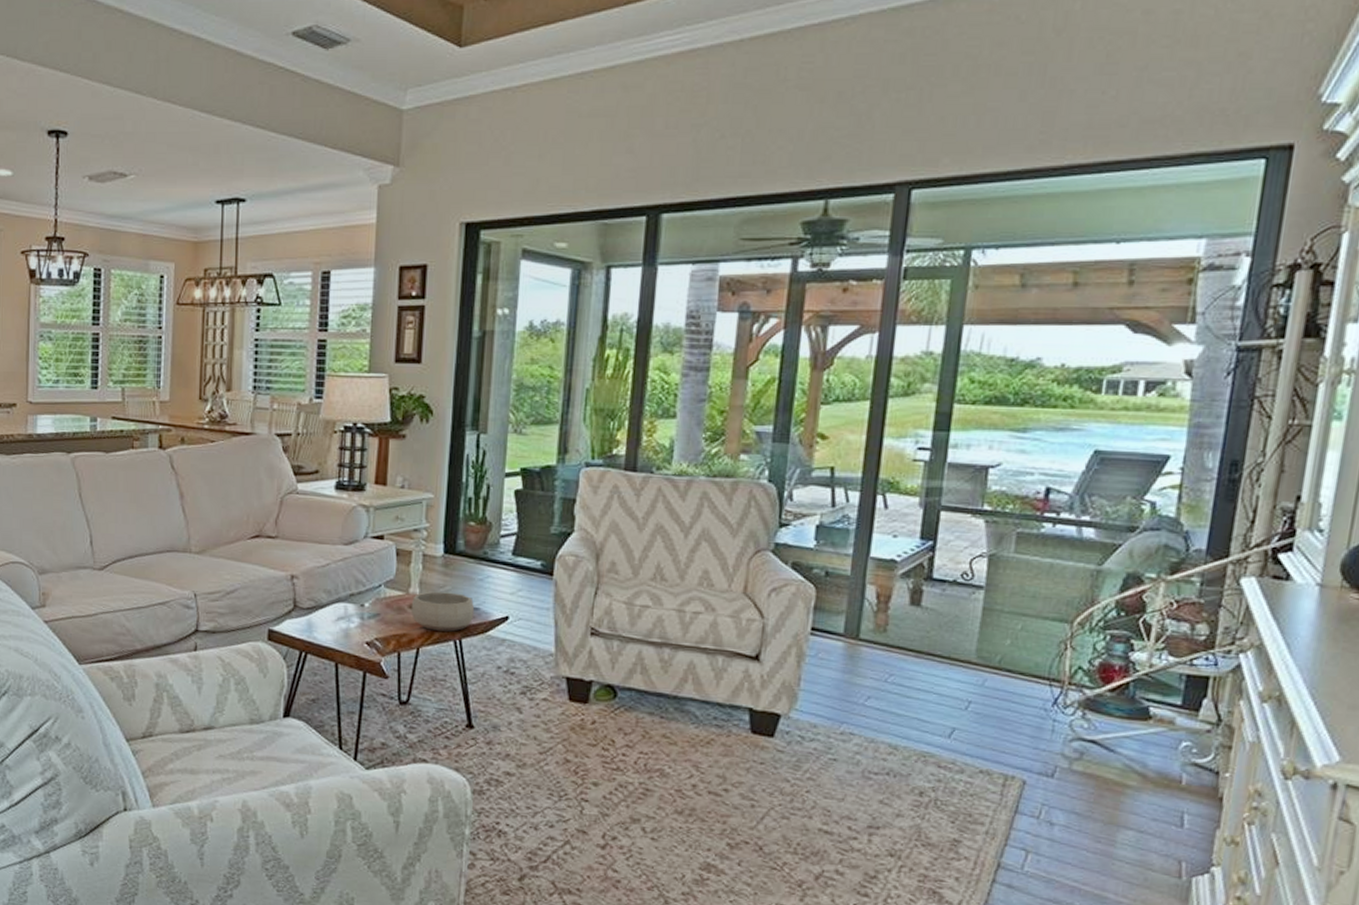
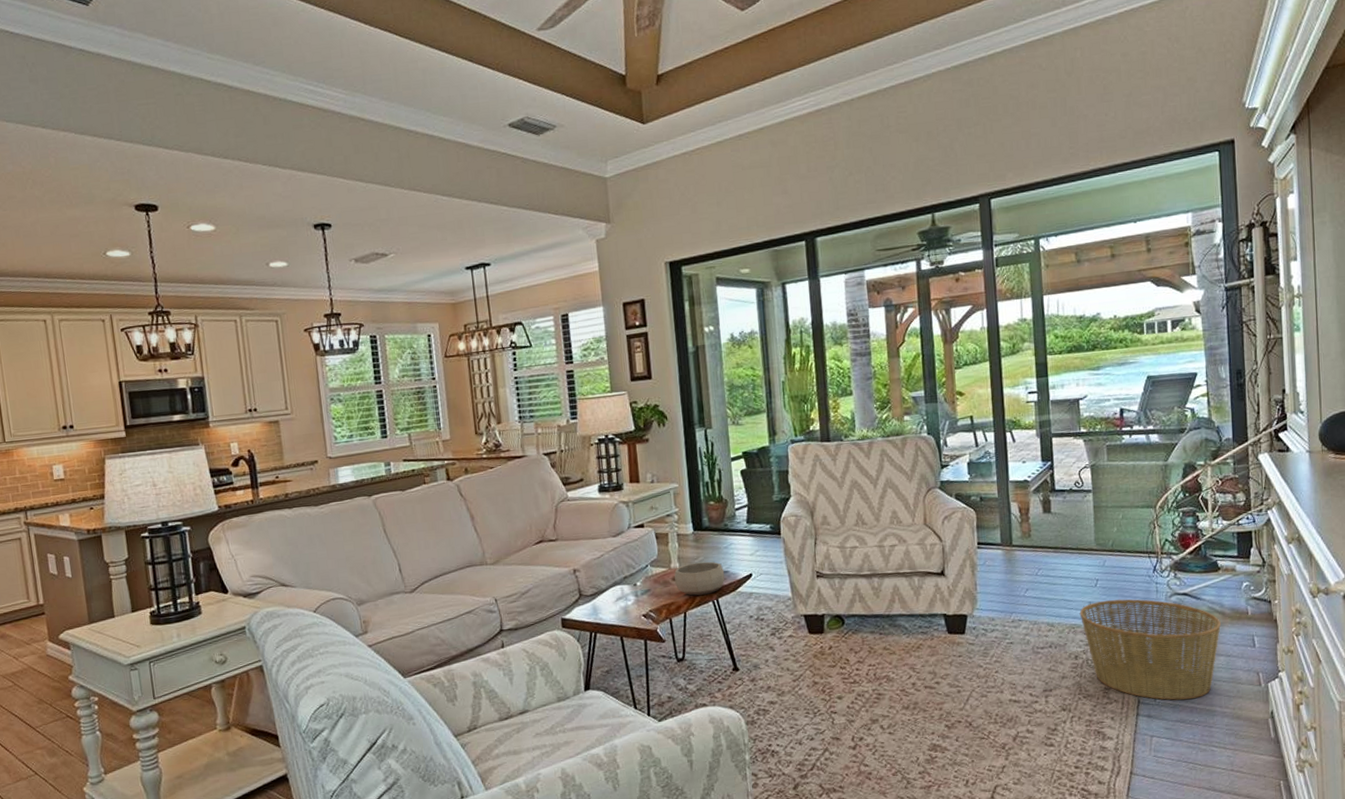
basket: none [936,729,1138,877] -> present [1079,599,1221,701]

